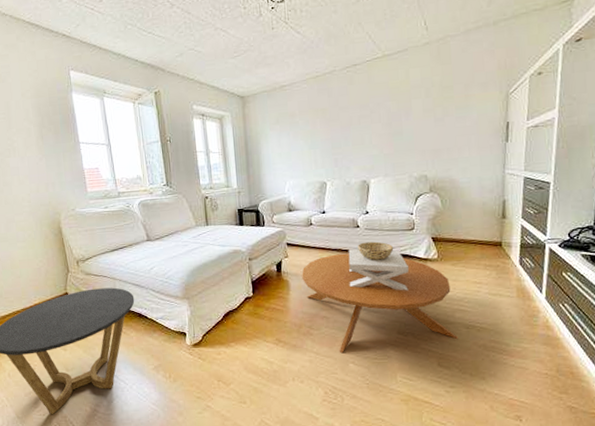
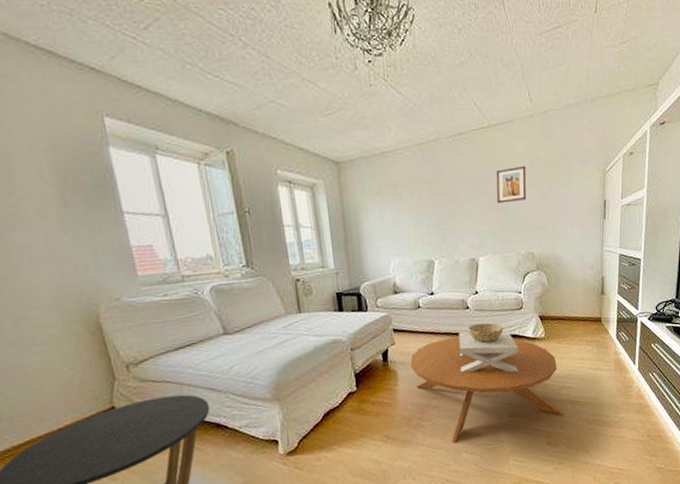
wall art: none [389,91,421,129] -> present [496,165,527,204]

